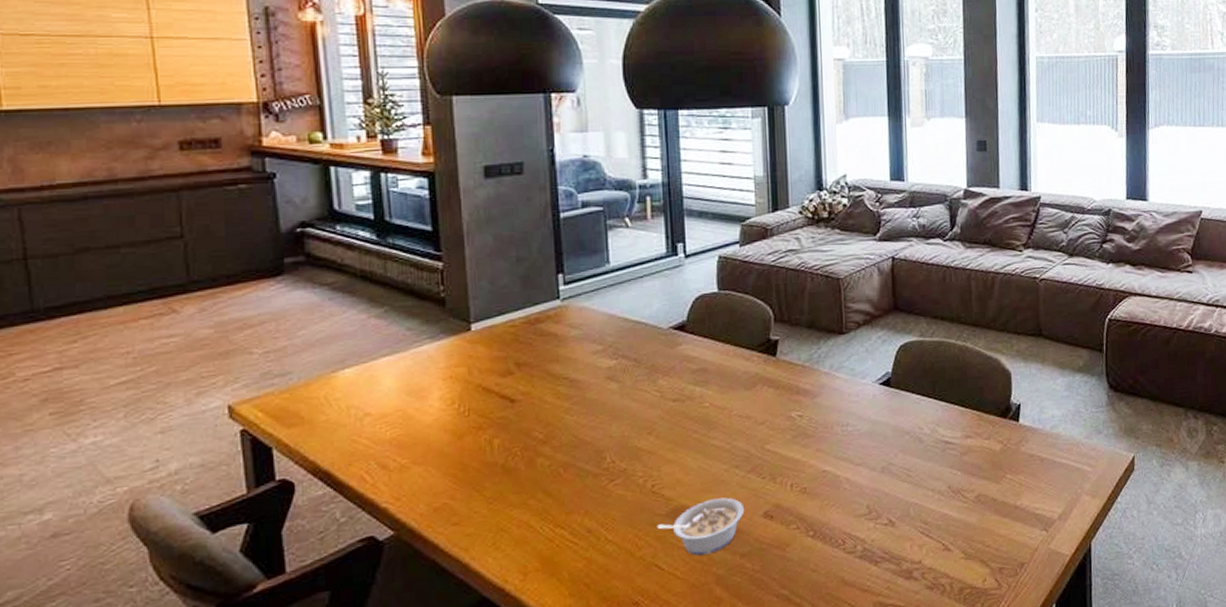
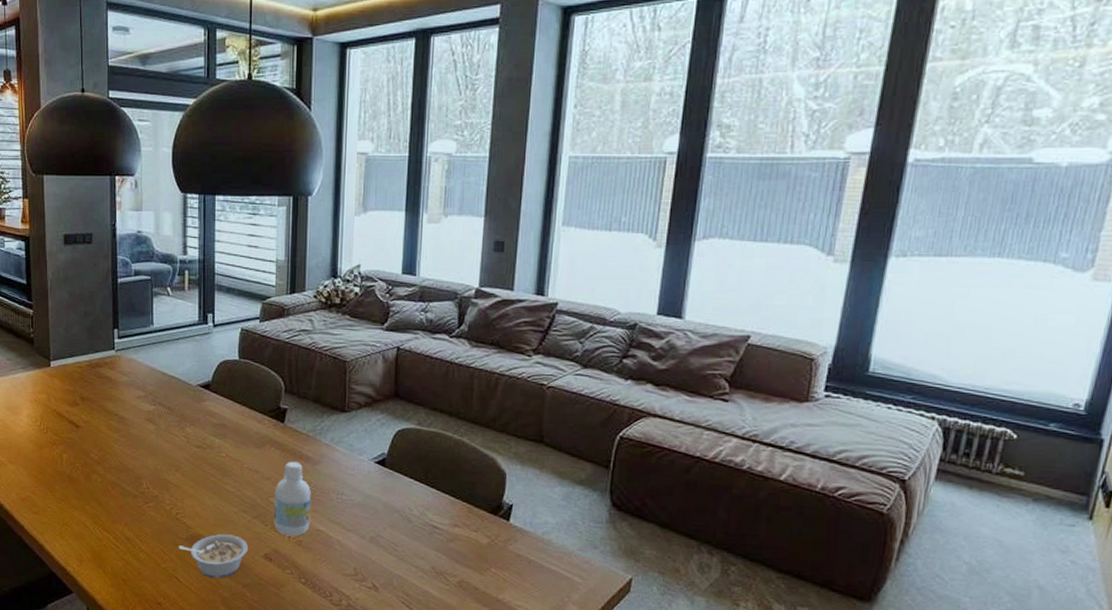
bottle: none [770,397,814,486] -> present [273,461,312,537]

